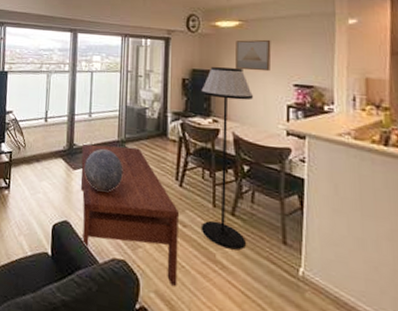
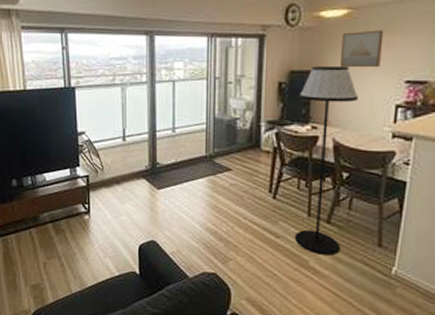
coffee table: present [80,144,180,286] -> none [166,161,273,292]
decorative sphere: present [84,148,123,192] -> none [169,165,212,209]

